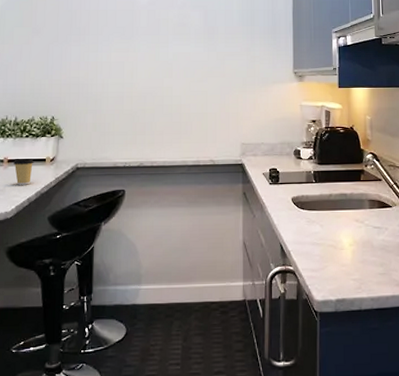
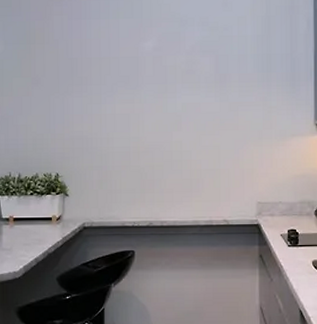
coffee cup: present [13,159,34,185] -> none [19,217,40,244]

